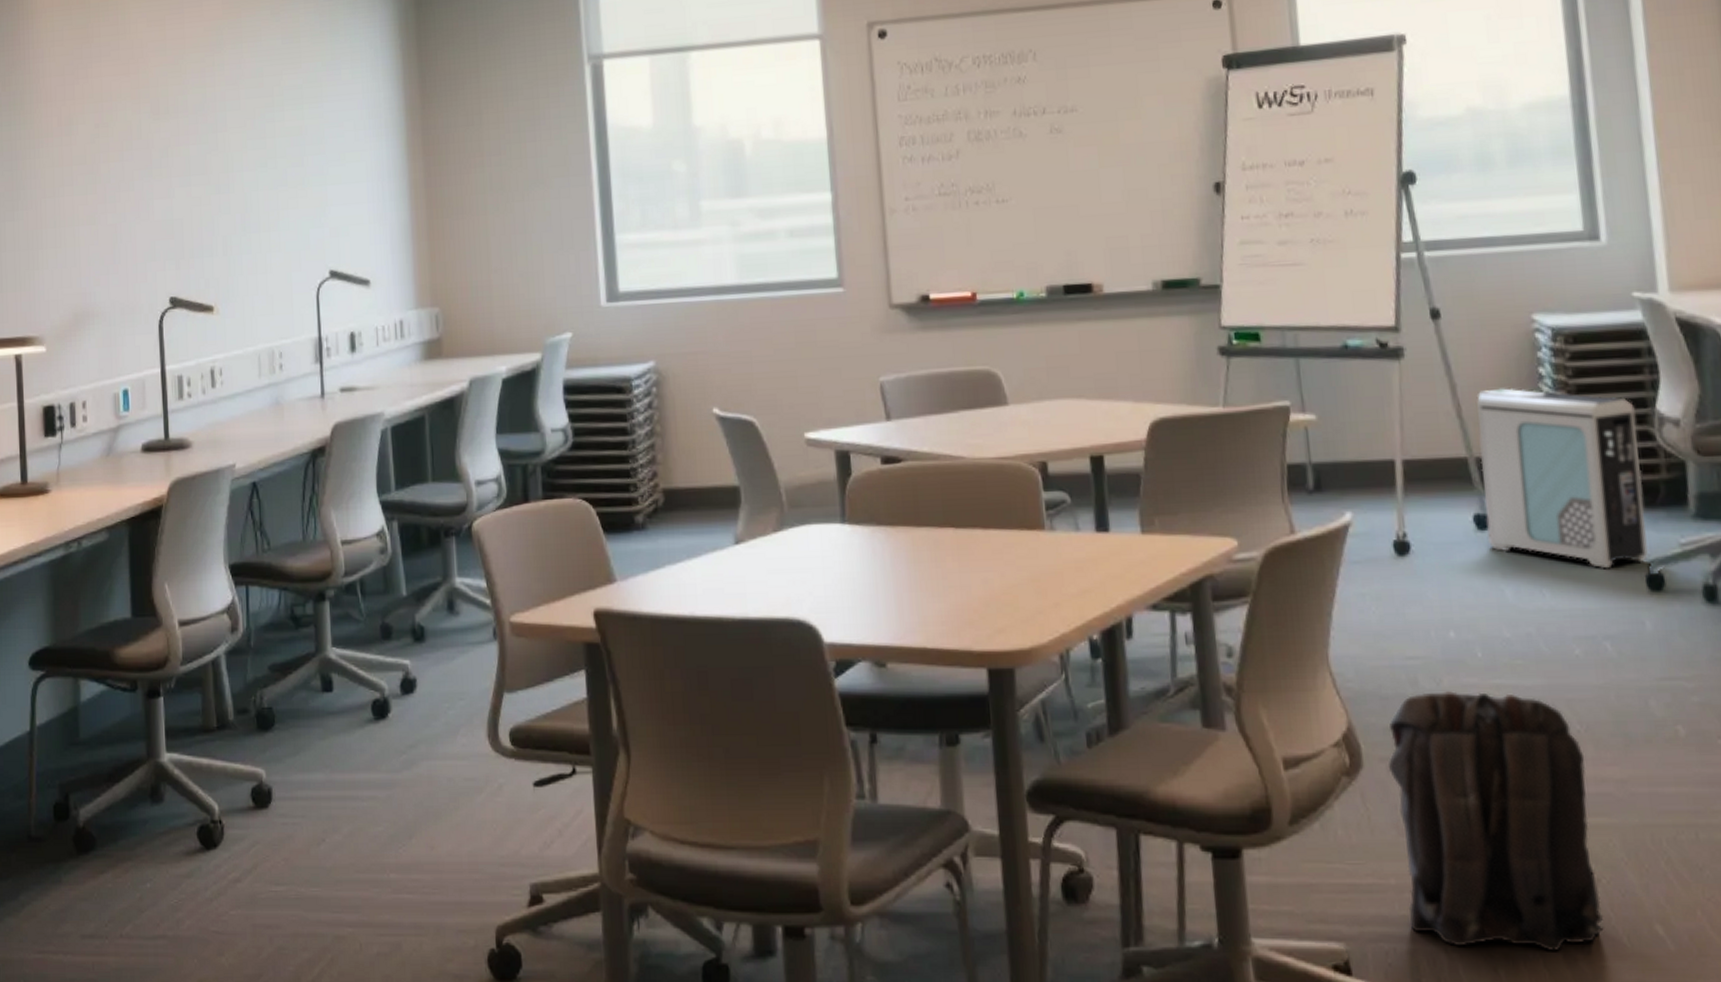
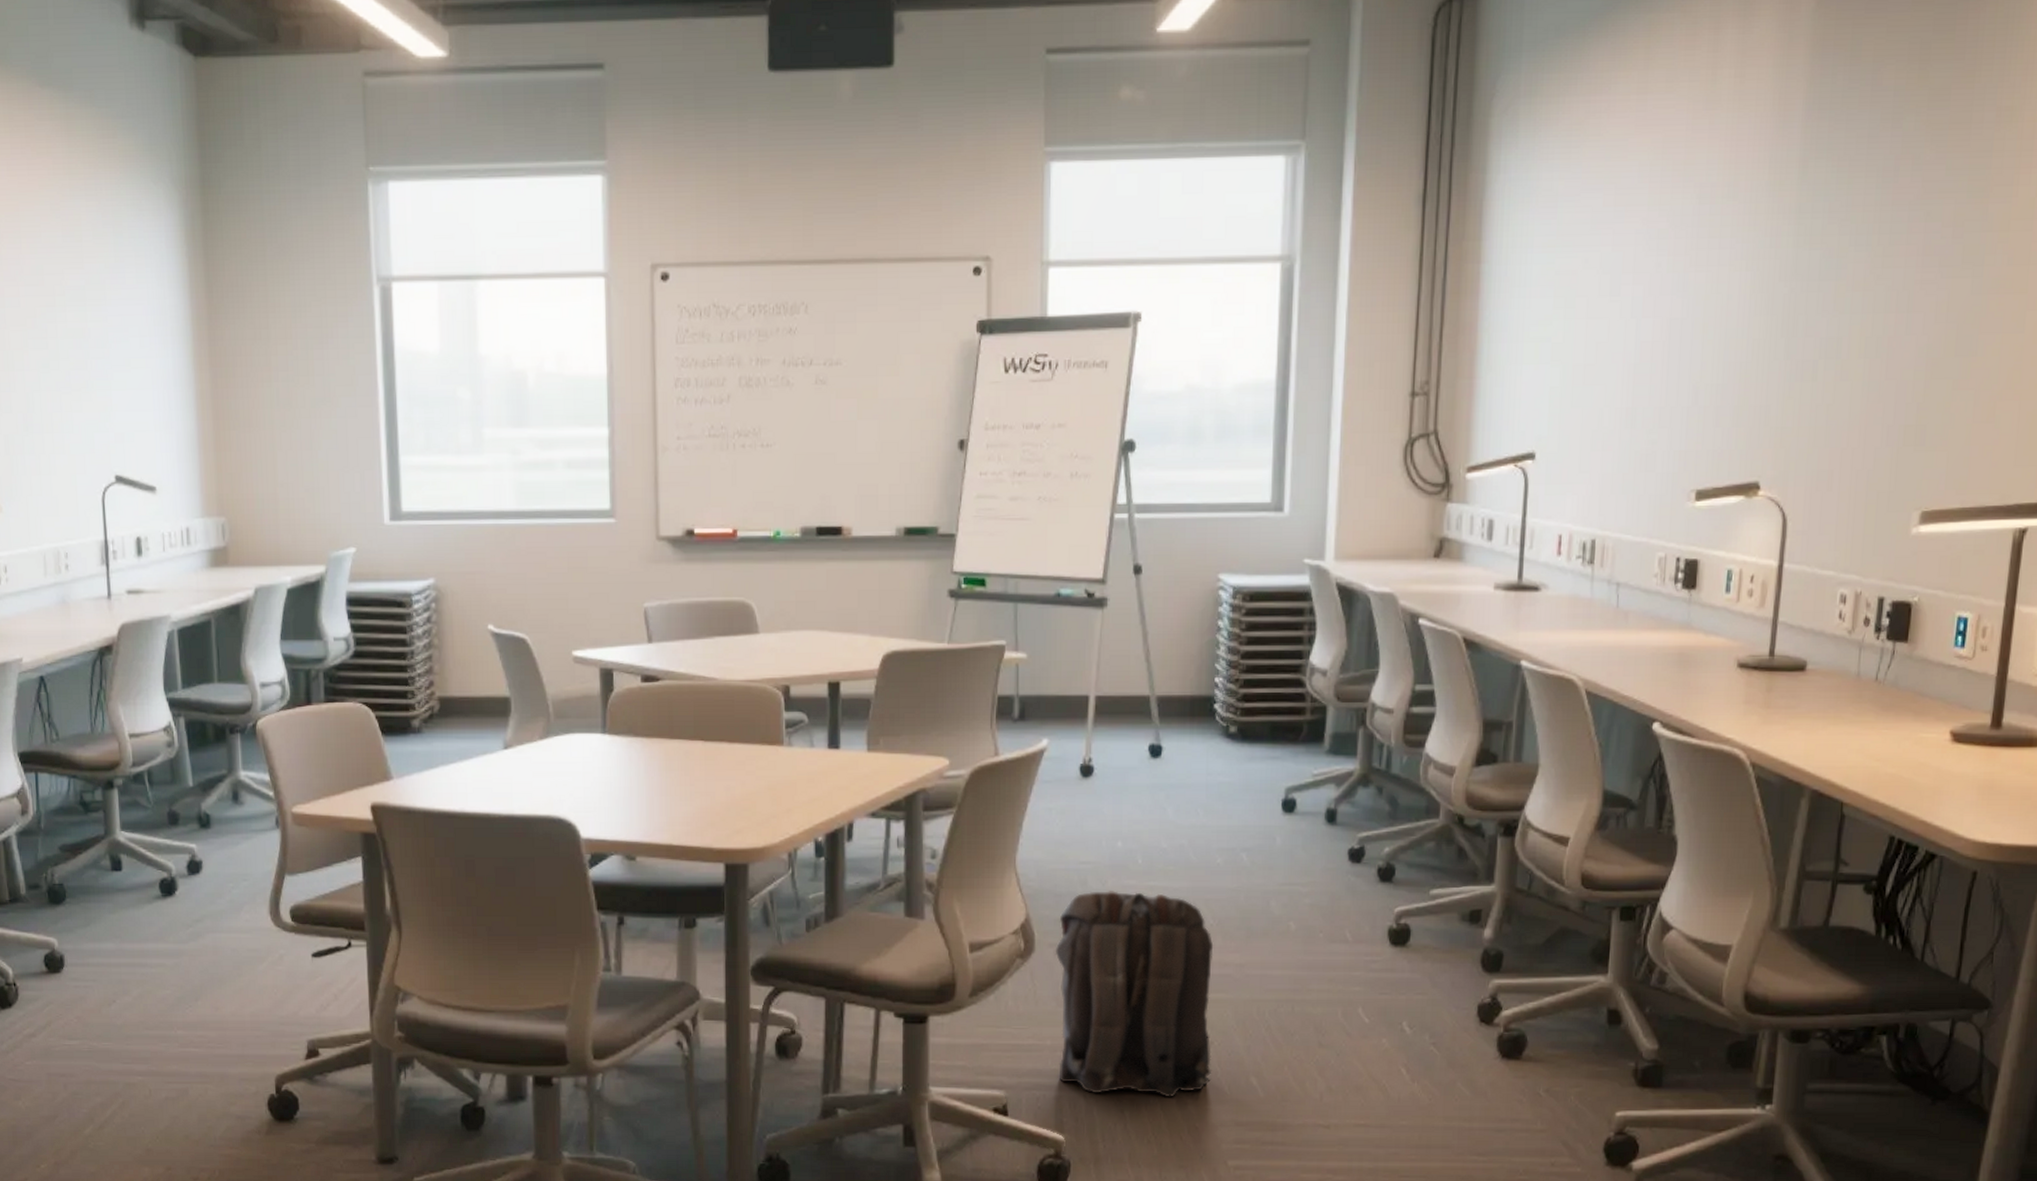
air purifier: present [1476,388,1650,568] -> none [1159,637,1292,792]

